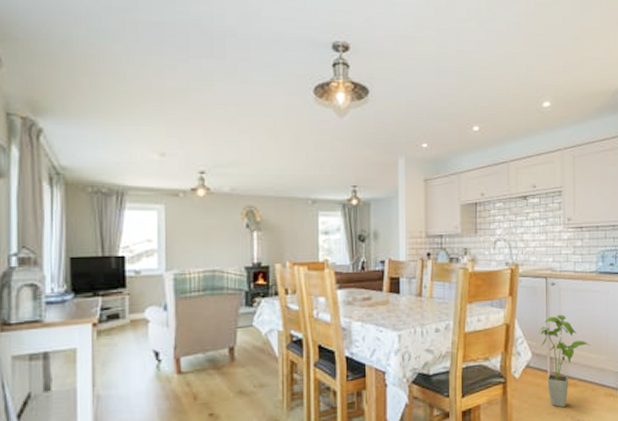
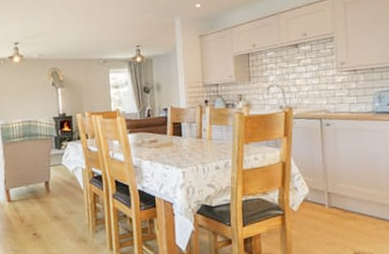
house plant: present [539,315,591,408] -> none [315,153,370,239]

